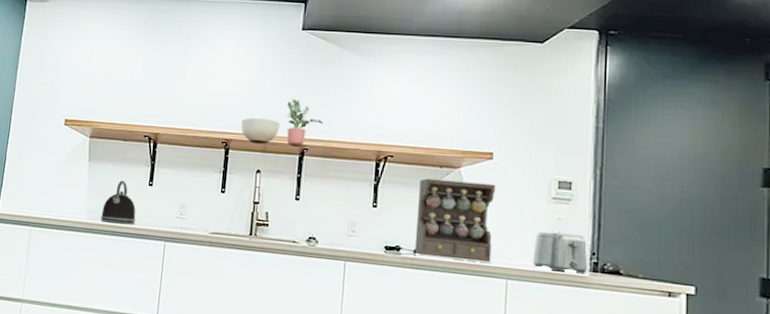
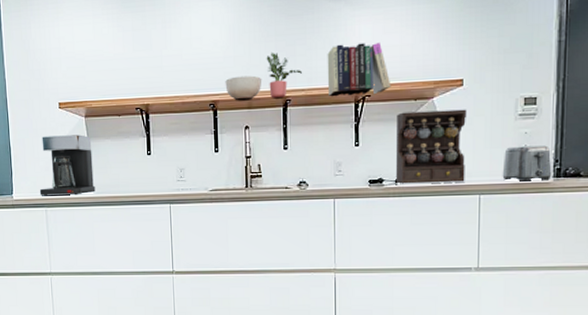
coffee maker: none [27,151,93,218] -> present [39,134,95,196]
kettle: present [101,180,137,225] -> none [108,153,141,194]
books: none [348,100,416,156] -> present [327,43,391,97]

